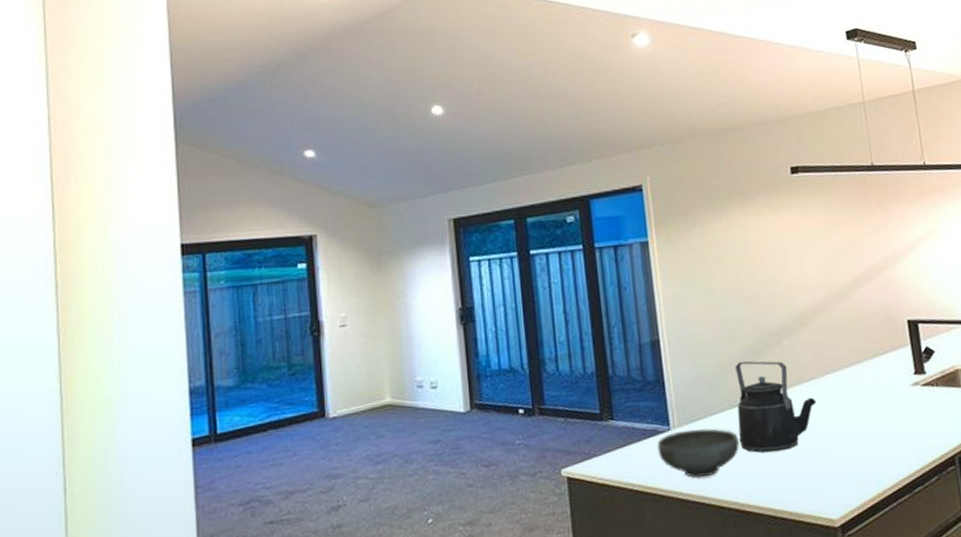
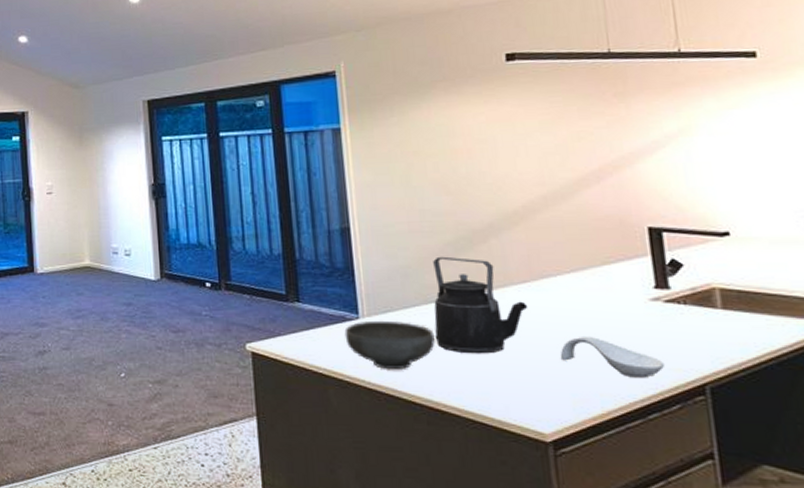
spoon rest: none [843,423,924,457] -> present [560,336,664,378]

